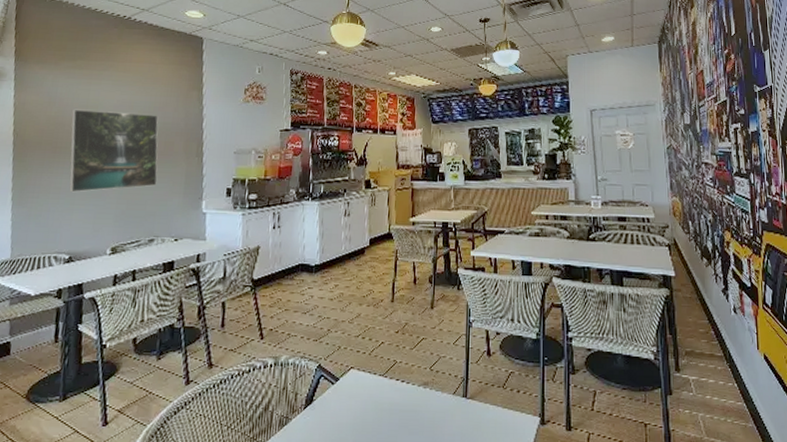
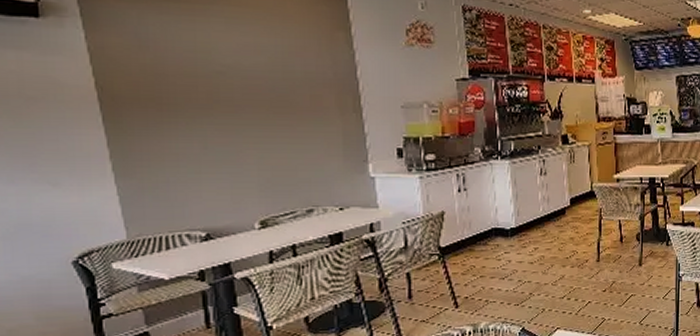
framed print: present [69,109,159,193] -> none [176,54,307,159]

